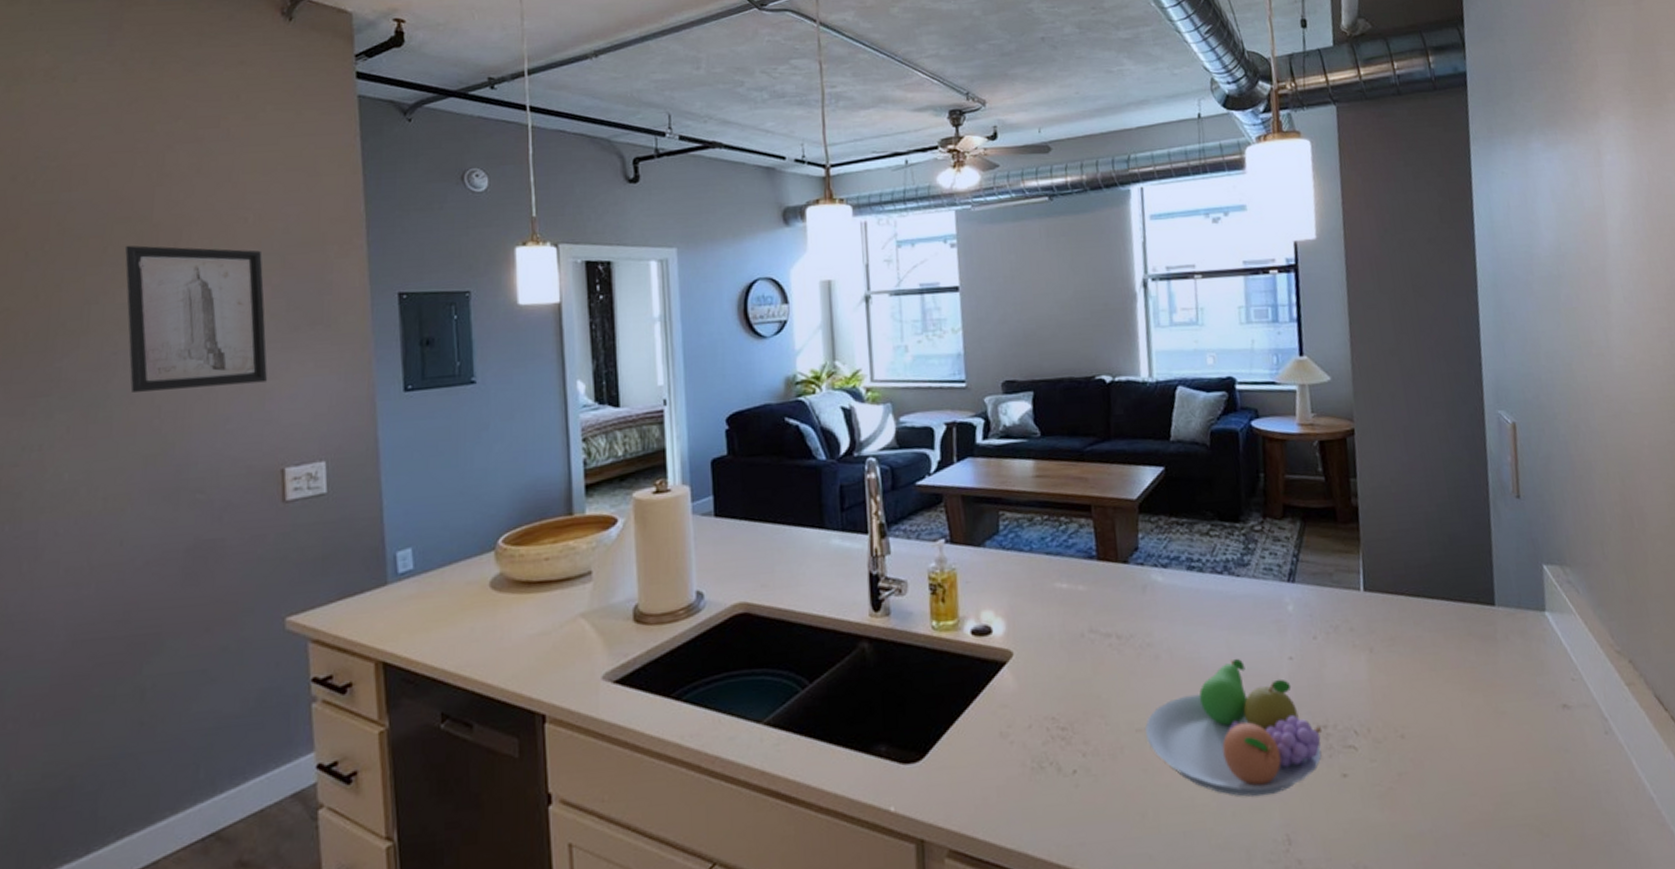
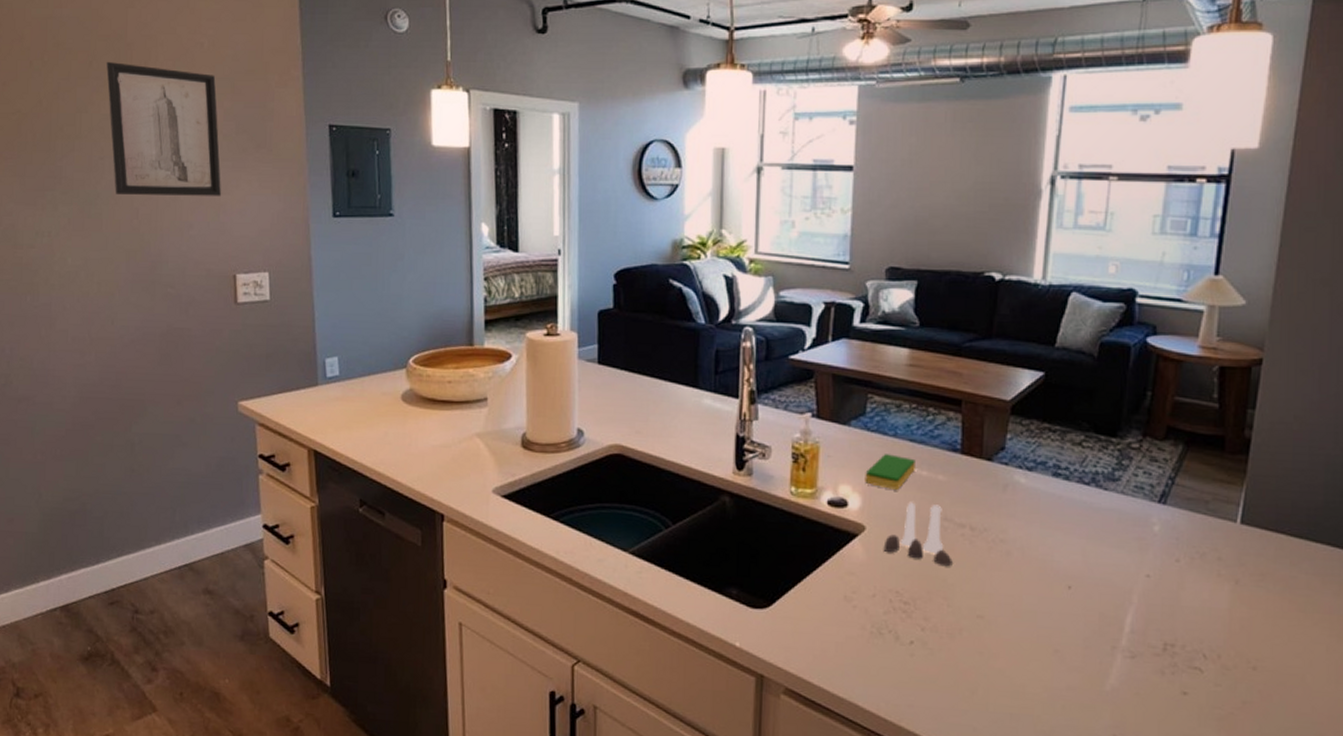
dish sponge: none [1005,570,1055,608] -> present [865,454,915,490]
salt and pepper shaker set: none [1033,617,1104,681] -> present [883,502,953,566]
fruit bowl: present [1145,658,1323,797] -> none [987,567,1169,697]

